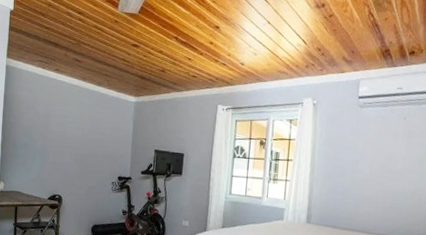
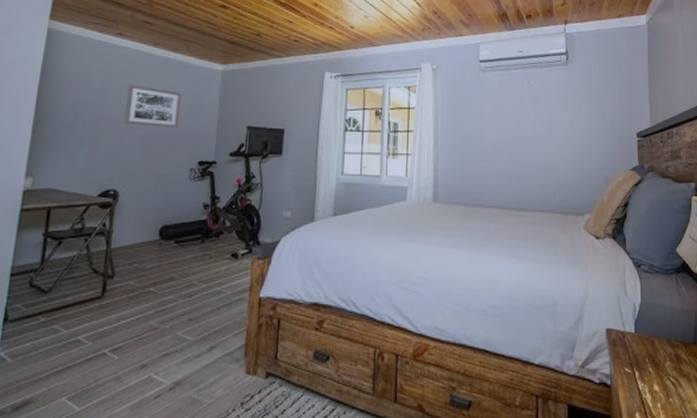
wall art: none [63,112,105,150] -> present [124,84,182,129]

